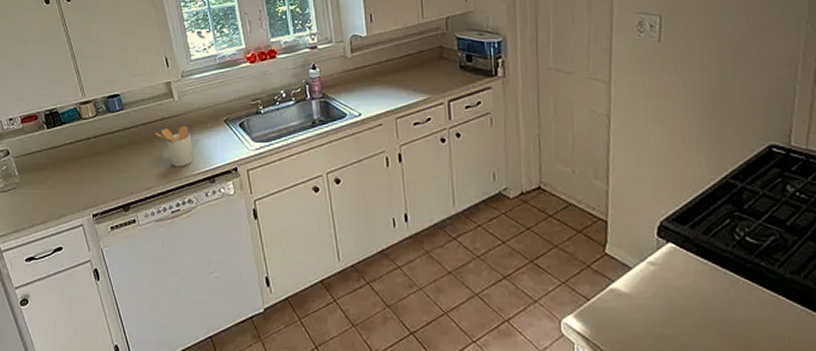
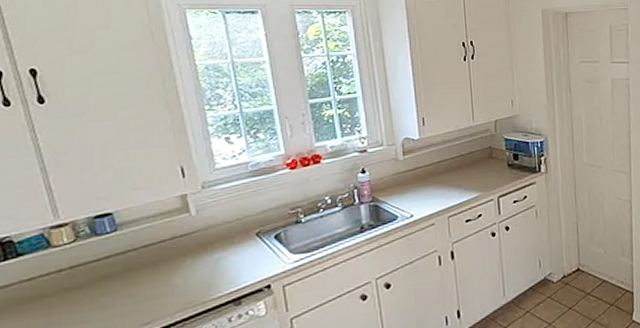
utensil holder: present [155,125,193,167] -> none [162,243,214,293]

